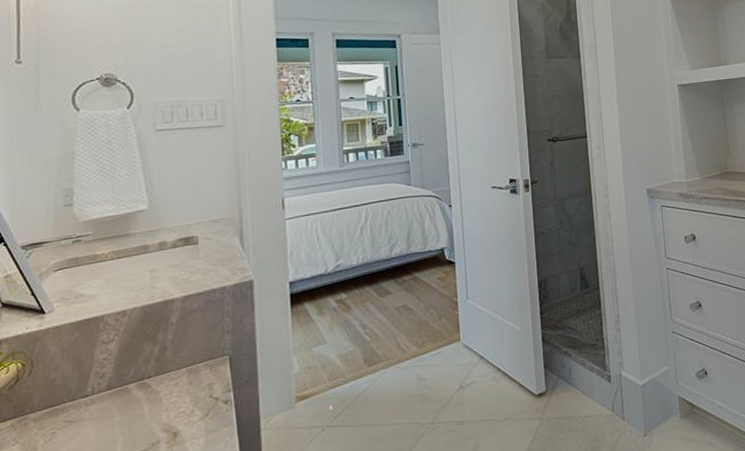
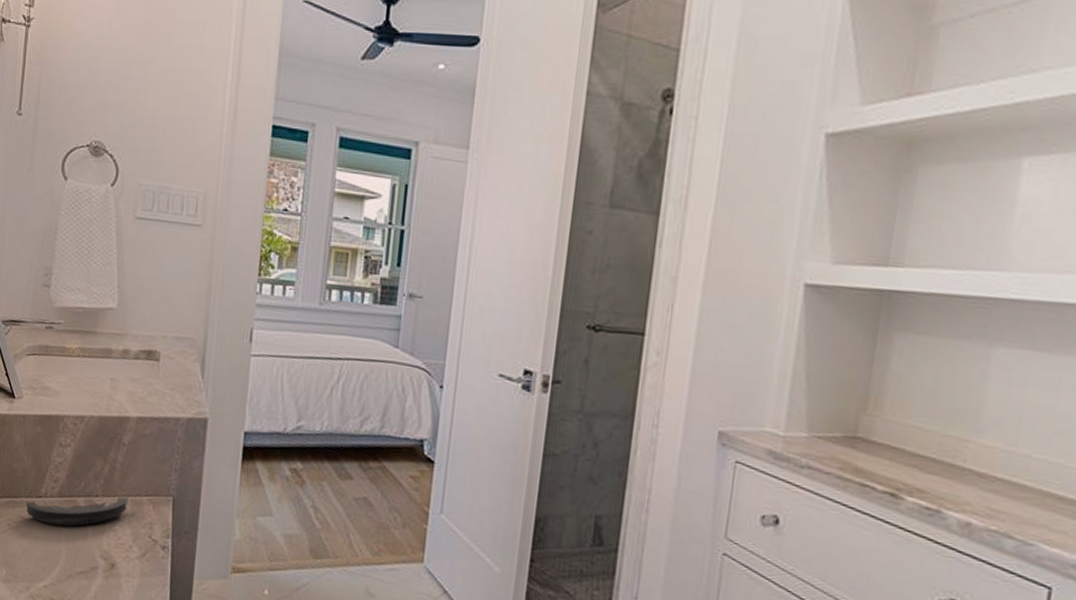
soap dish: none [69,369,184,420] -> present [25,496,129,527]

